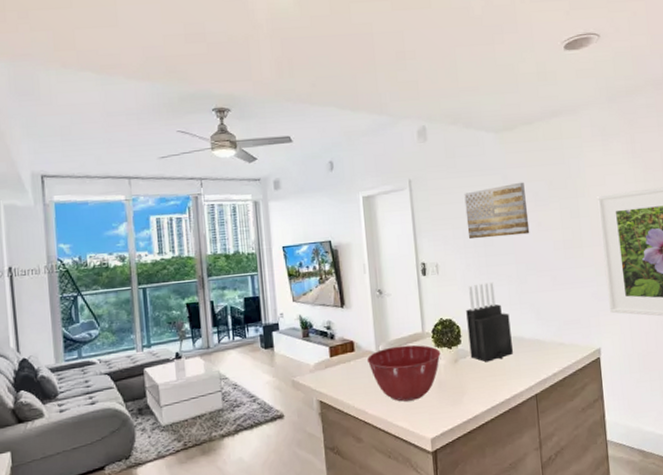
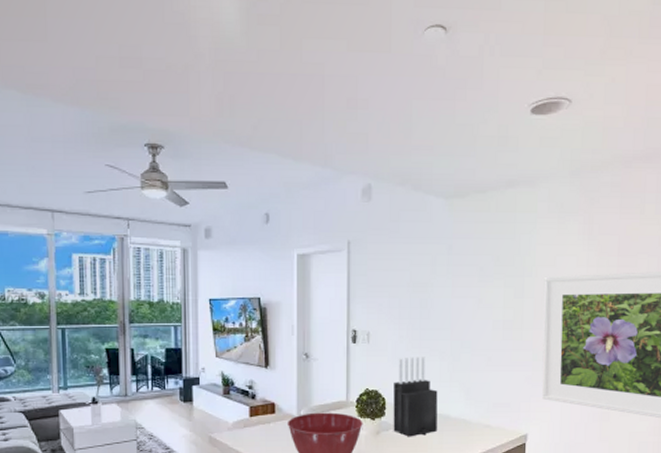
wall art: present [464,182,530,240] -> none [404,254,470,310]

